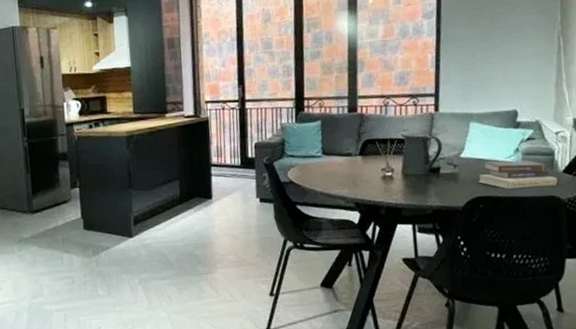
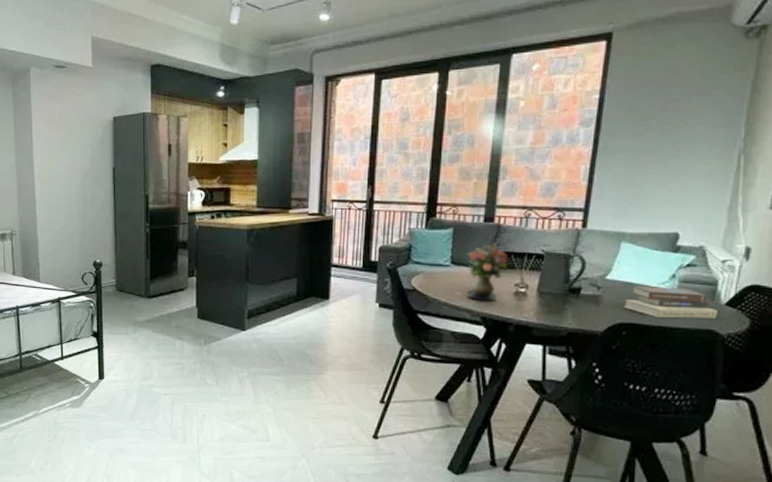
bouquet: none [336,131,373,188] -> present [467,243,507,301]

